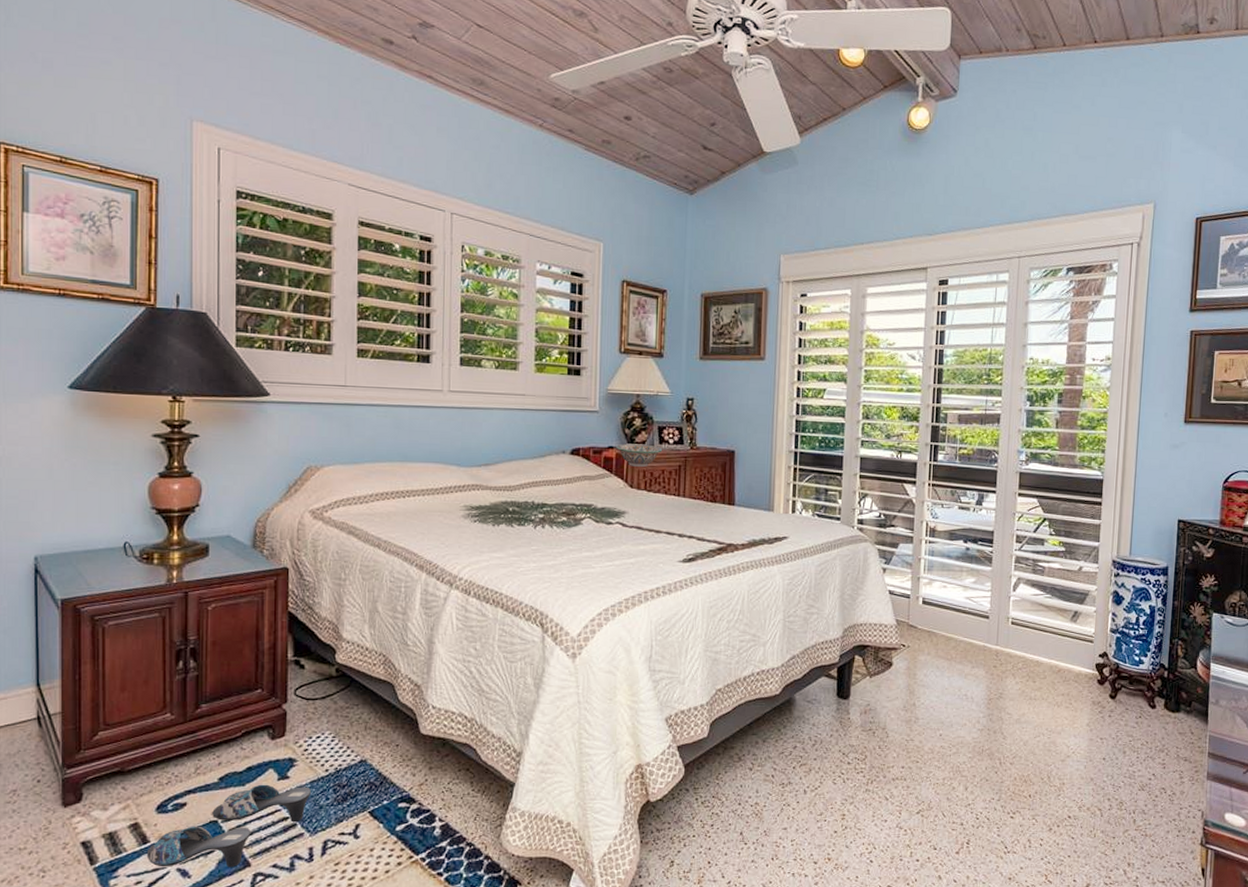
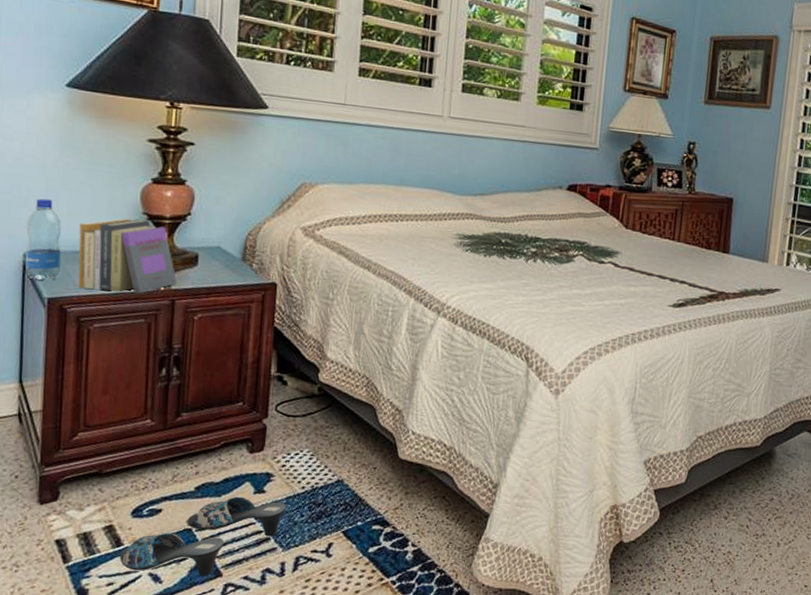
bottle: none [36,501,72,583] -> present [25,198,62,281]
books: none [89,514,188,589] -> present [78,217,177,294]
decorative bowl: present [616,443,663,468] -> none [614,183,661,209]

